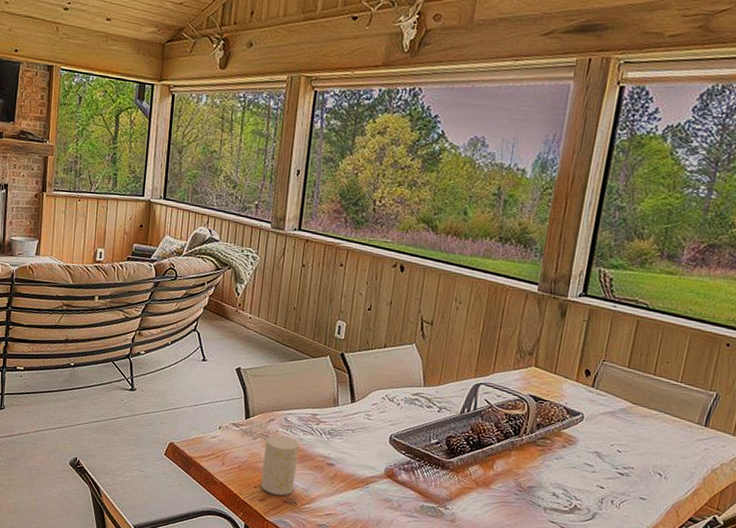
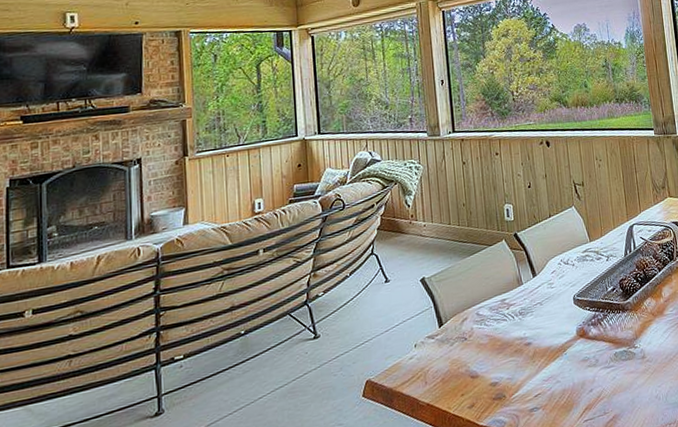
cup: present [260,434,300,496] -> none [462,330,500,396]

